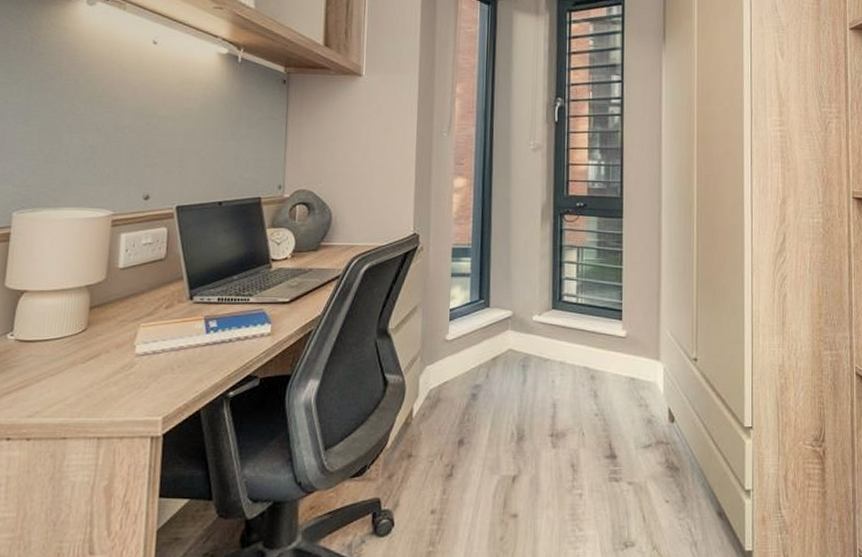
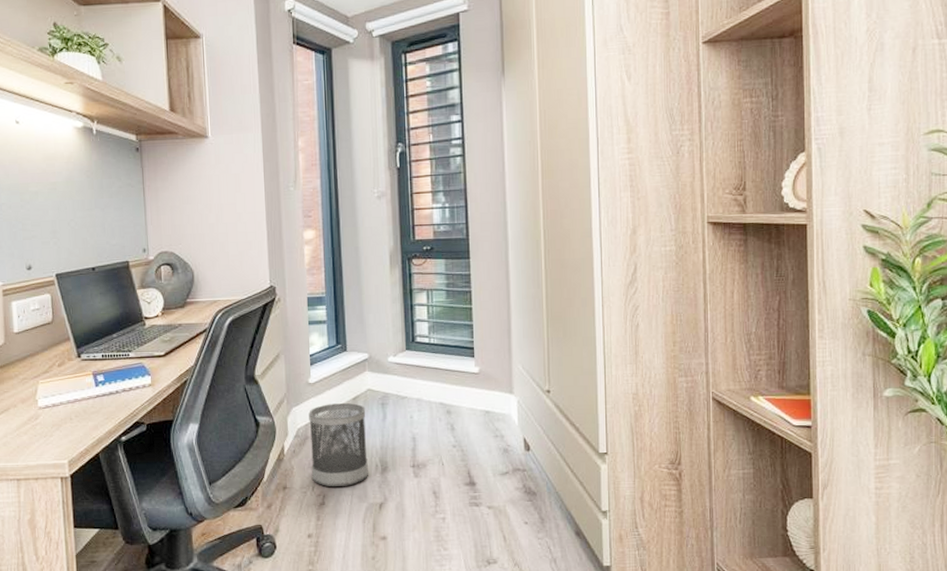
wastebasket: none [440,363,505,456] -> present [309,403,368,486]

